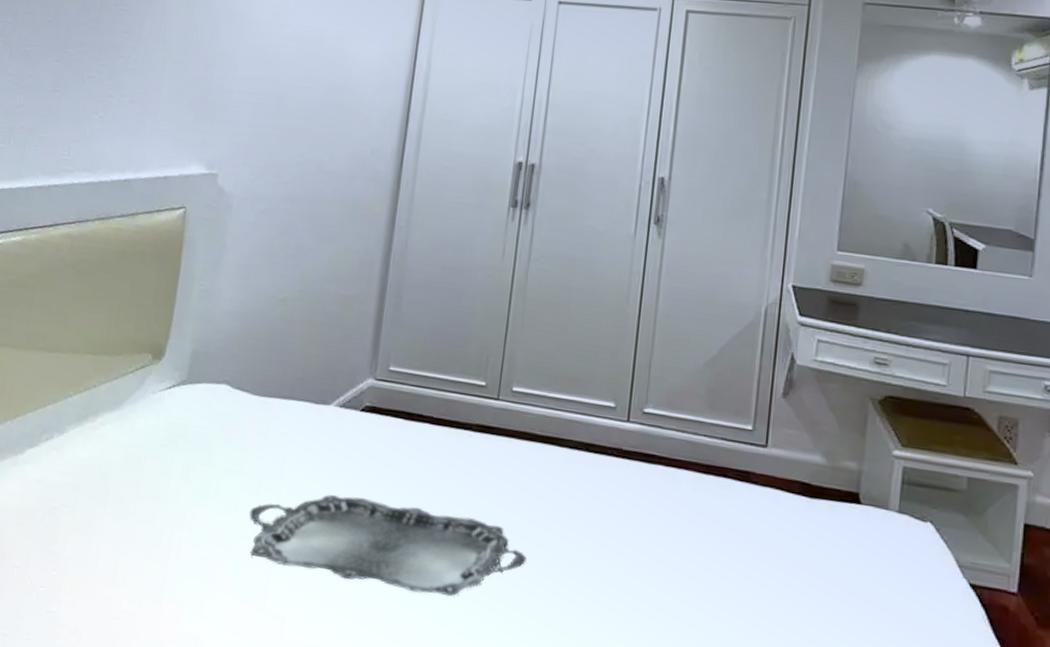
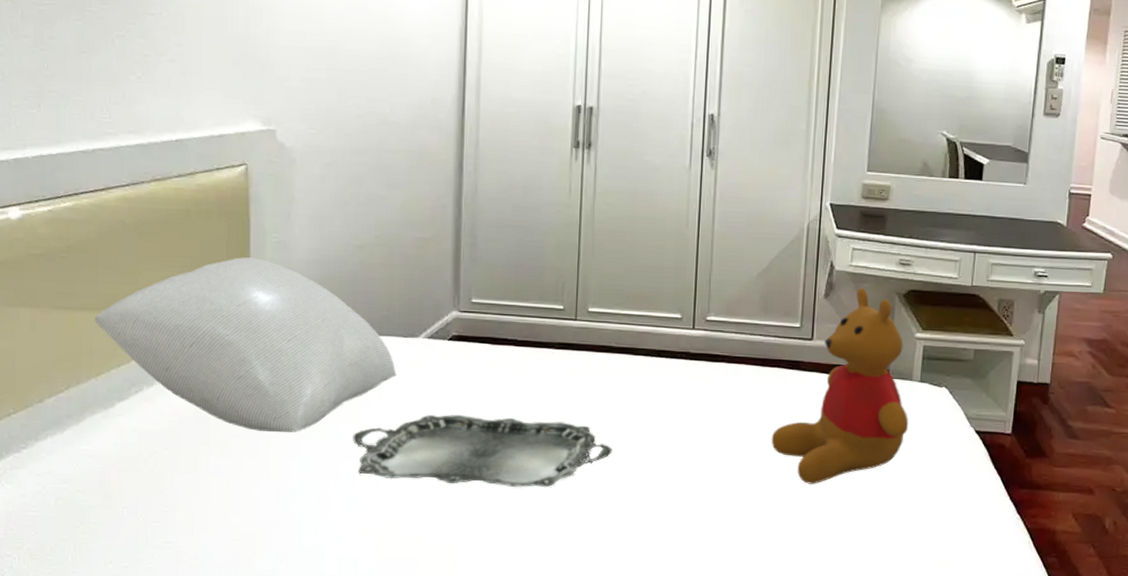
pillow: none [21,303,303,501] -> present [95,257,397,433]
teddy bear: none [712,387,884,631] -> present [771,287,909,484]

